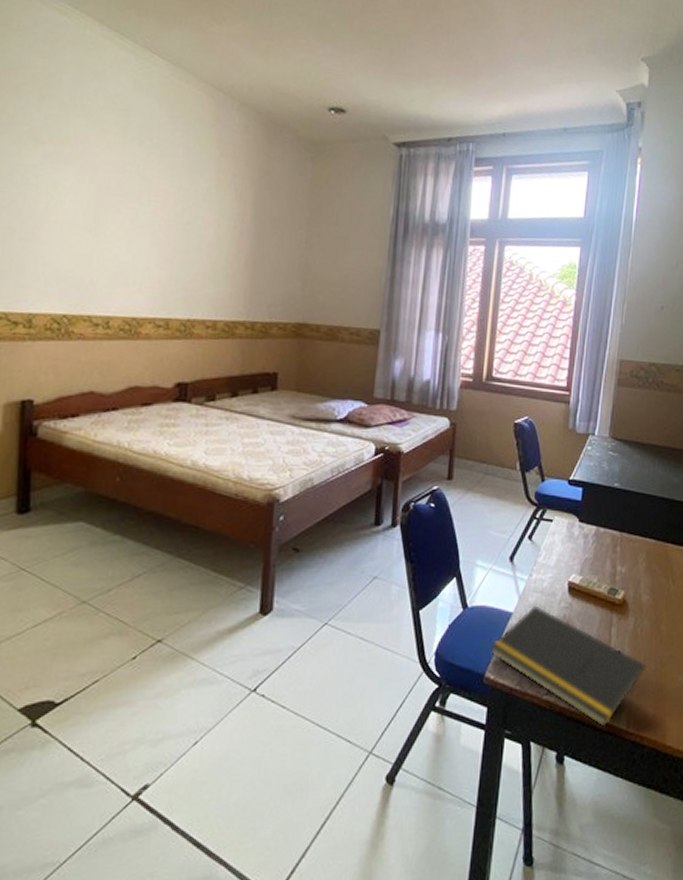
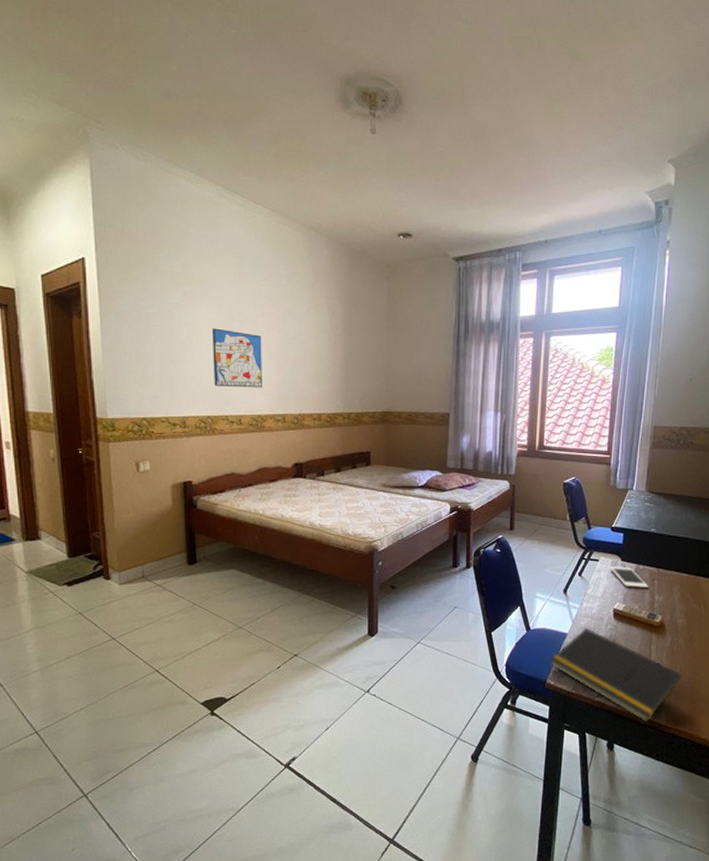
wall art: none [76,201,146,283] -> present [213,328,262,388]
cell phone: none [566,529,610,556] -> present [610,566,648,588]

